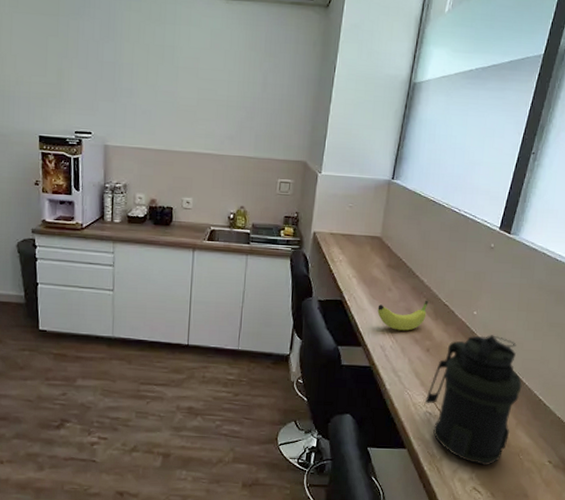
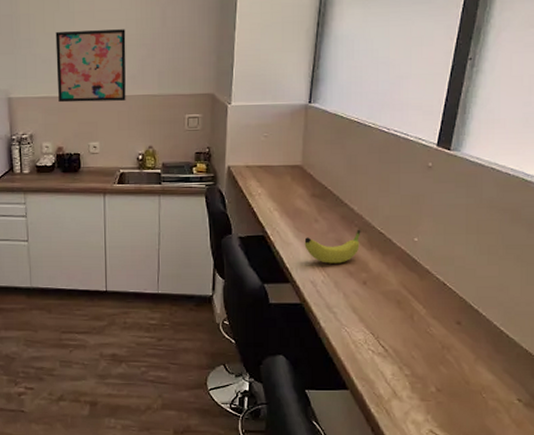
wall art: none [155,84,227,160] -> present [55,29,126,103]
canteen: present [425,335,522,466] -> none [366,262,478,406]

